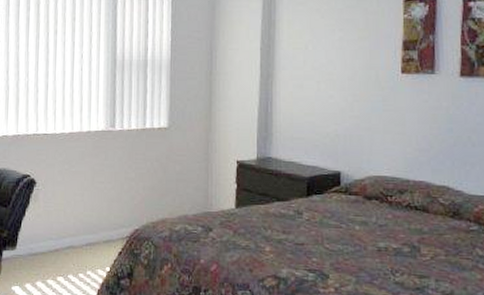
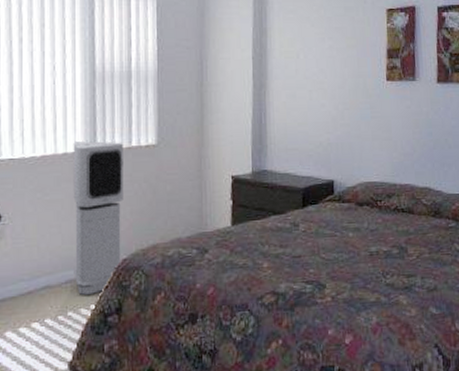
air purifier: none [93,122,138,258] -> present [73,141,124,295]

